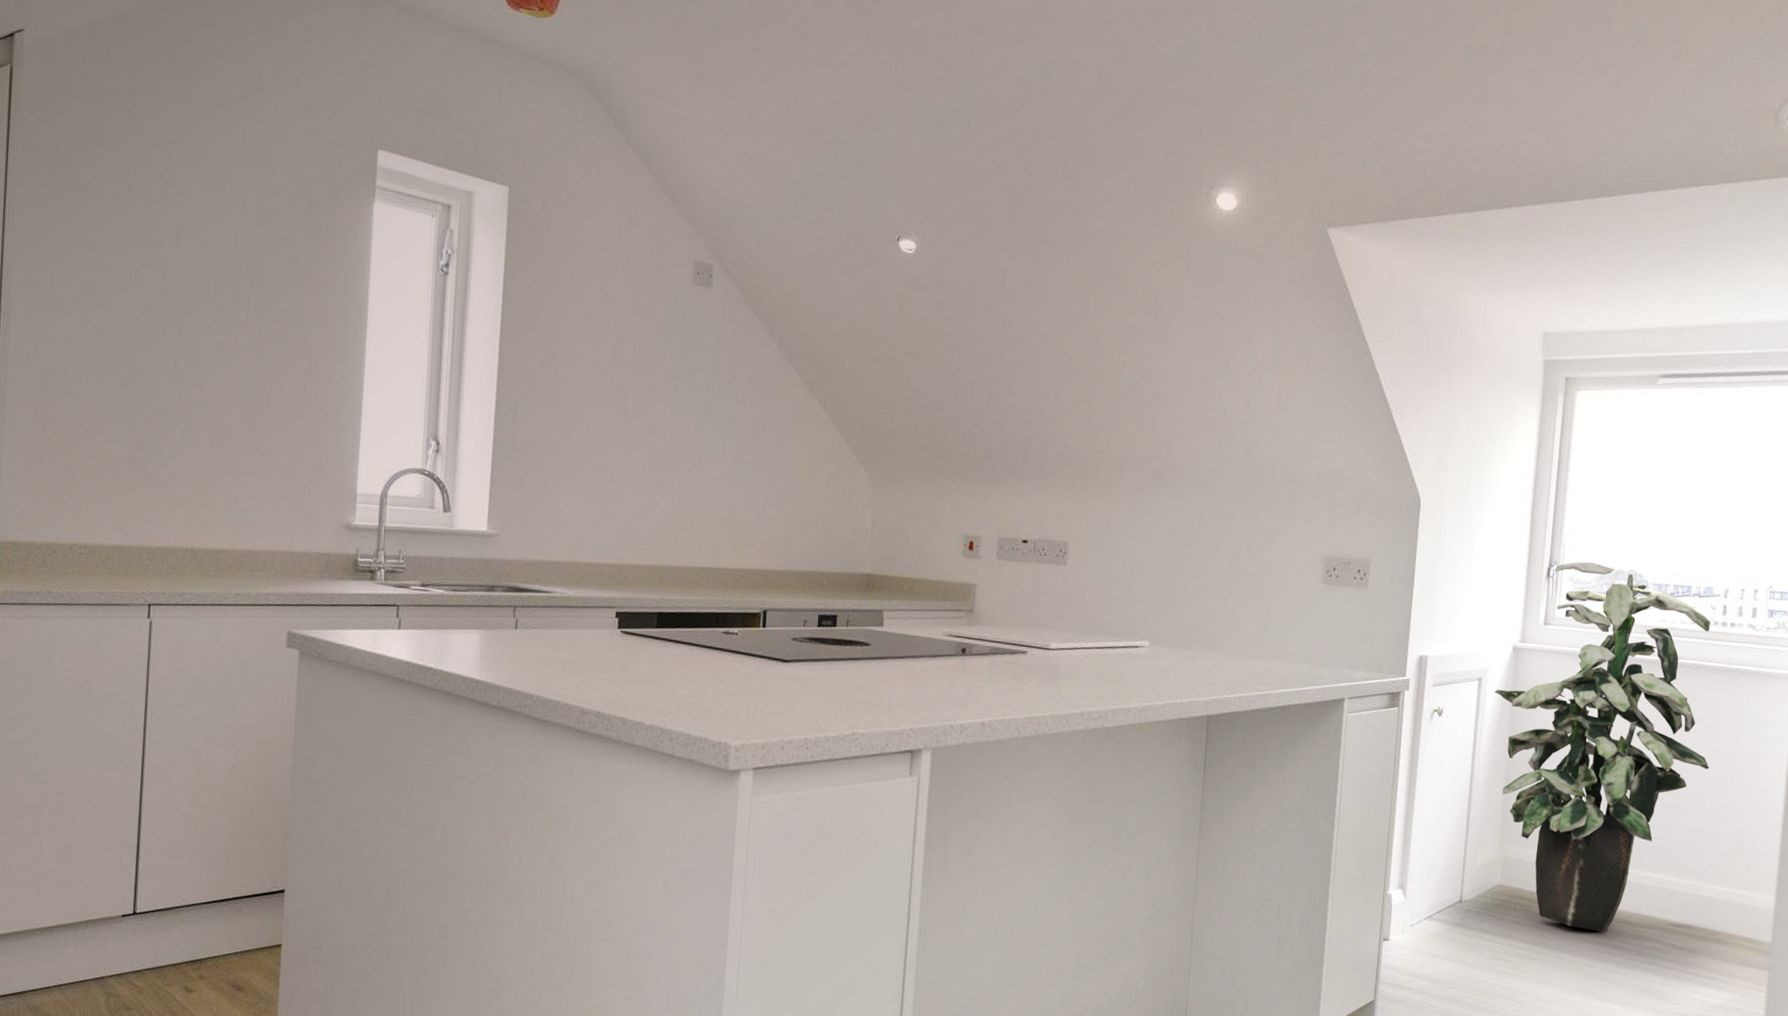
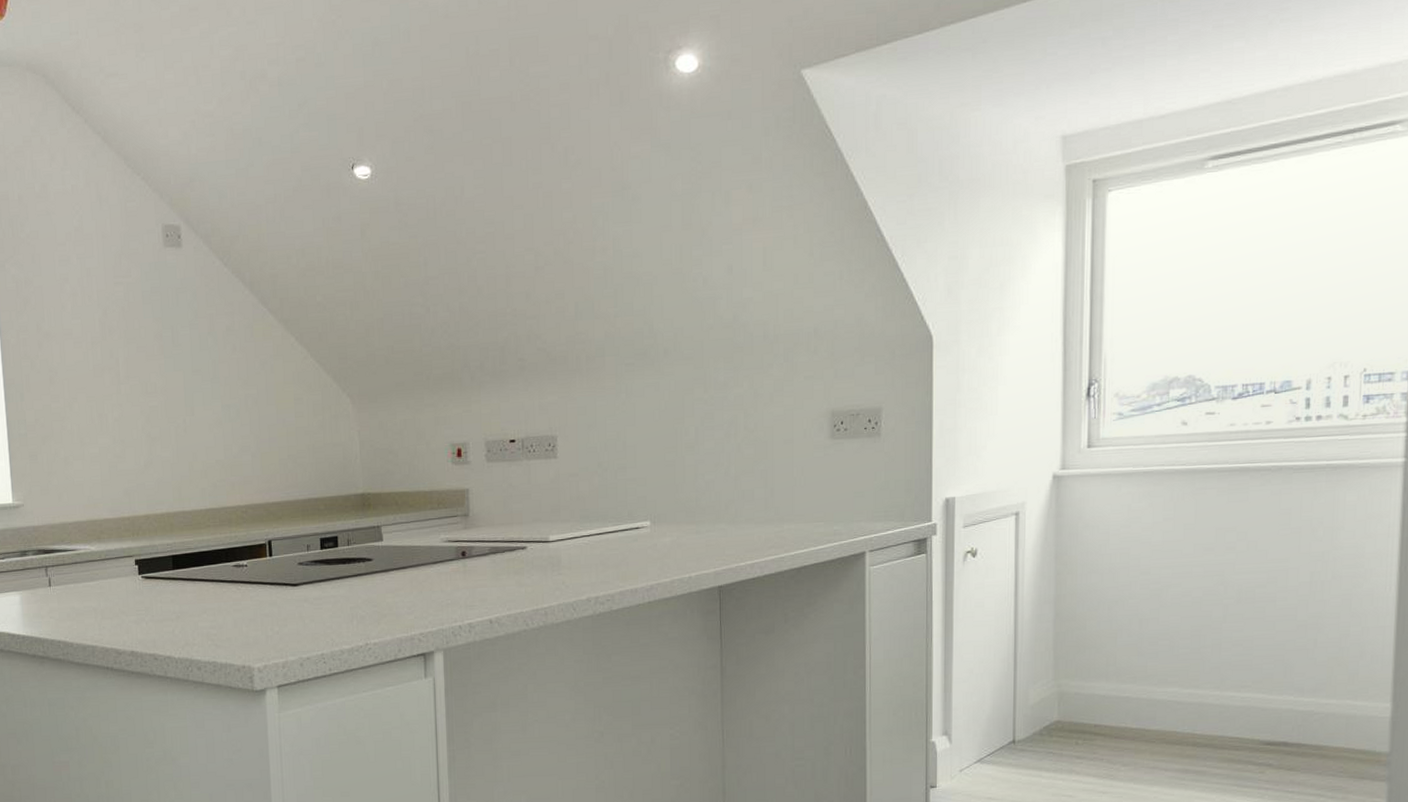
indoor plant: present [1494,562,1711,932] -> none [1034,373,1301,758]

